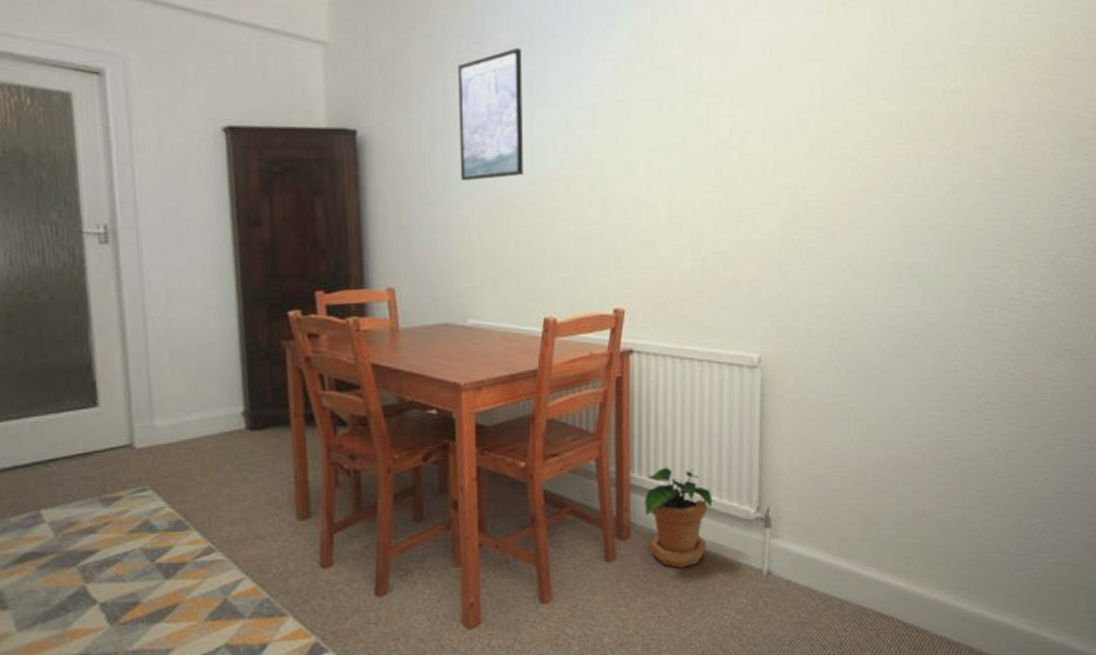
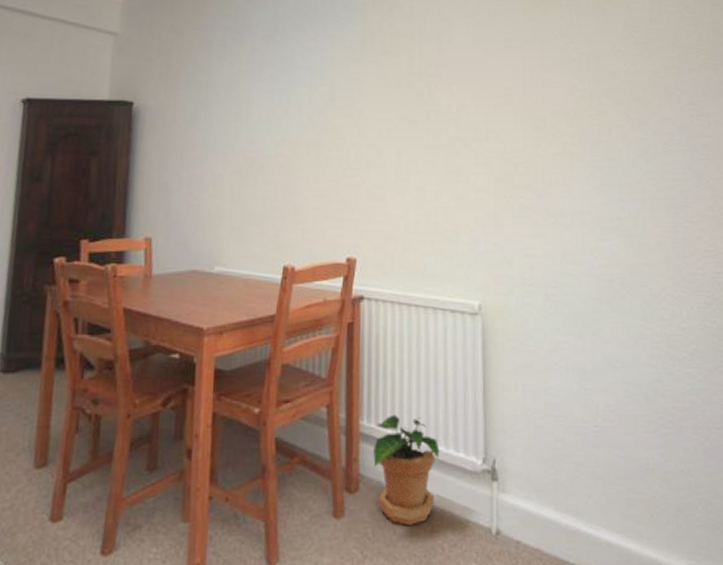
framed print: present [458,47,524,182] -> none [217,37,275,145]

